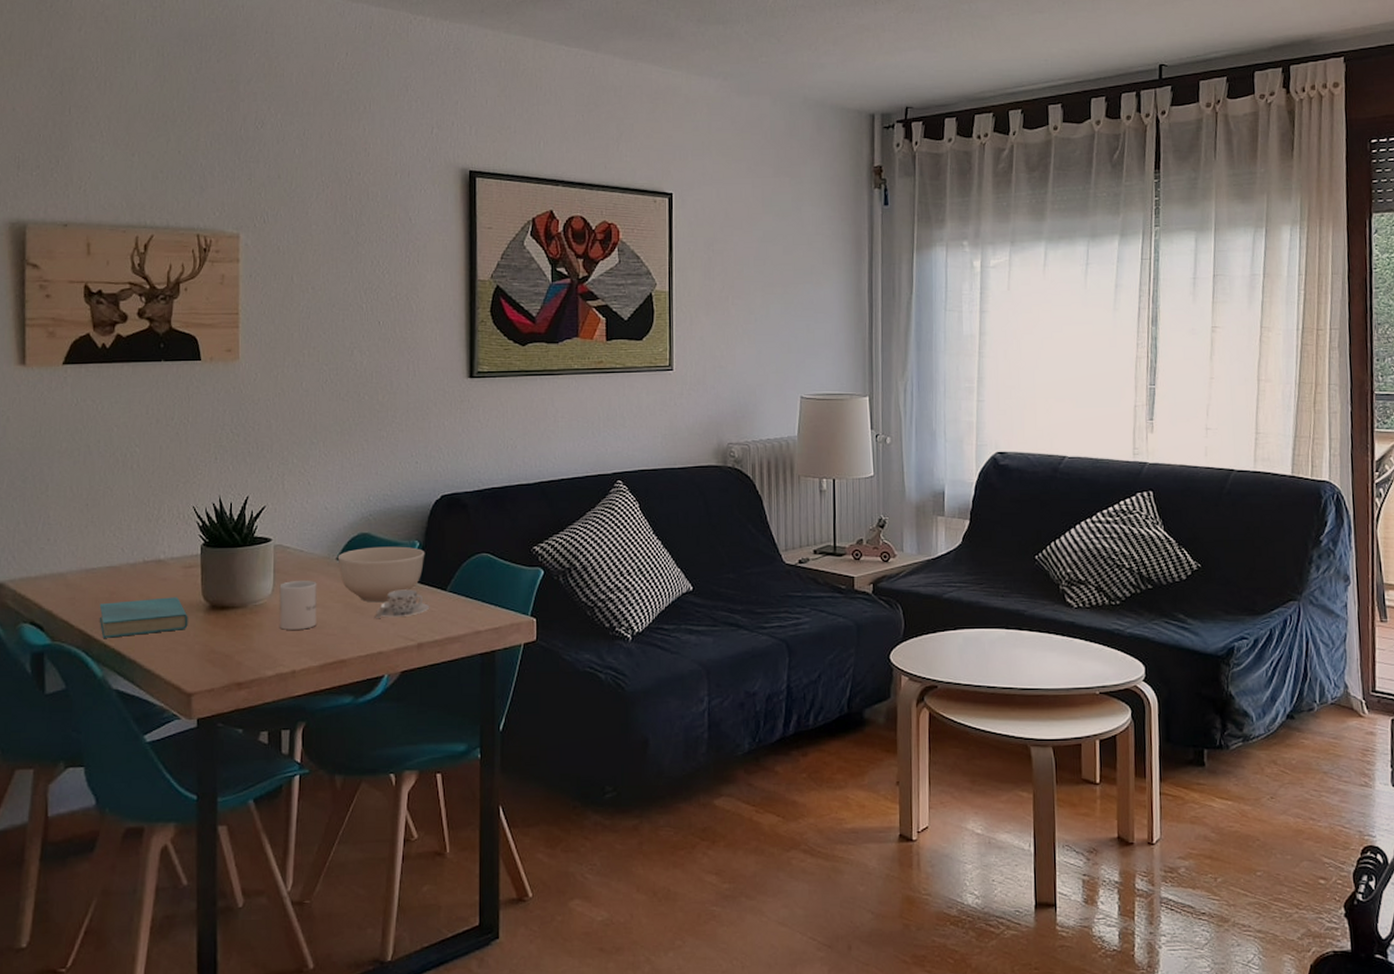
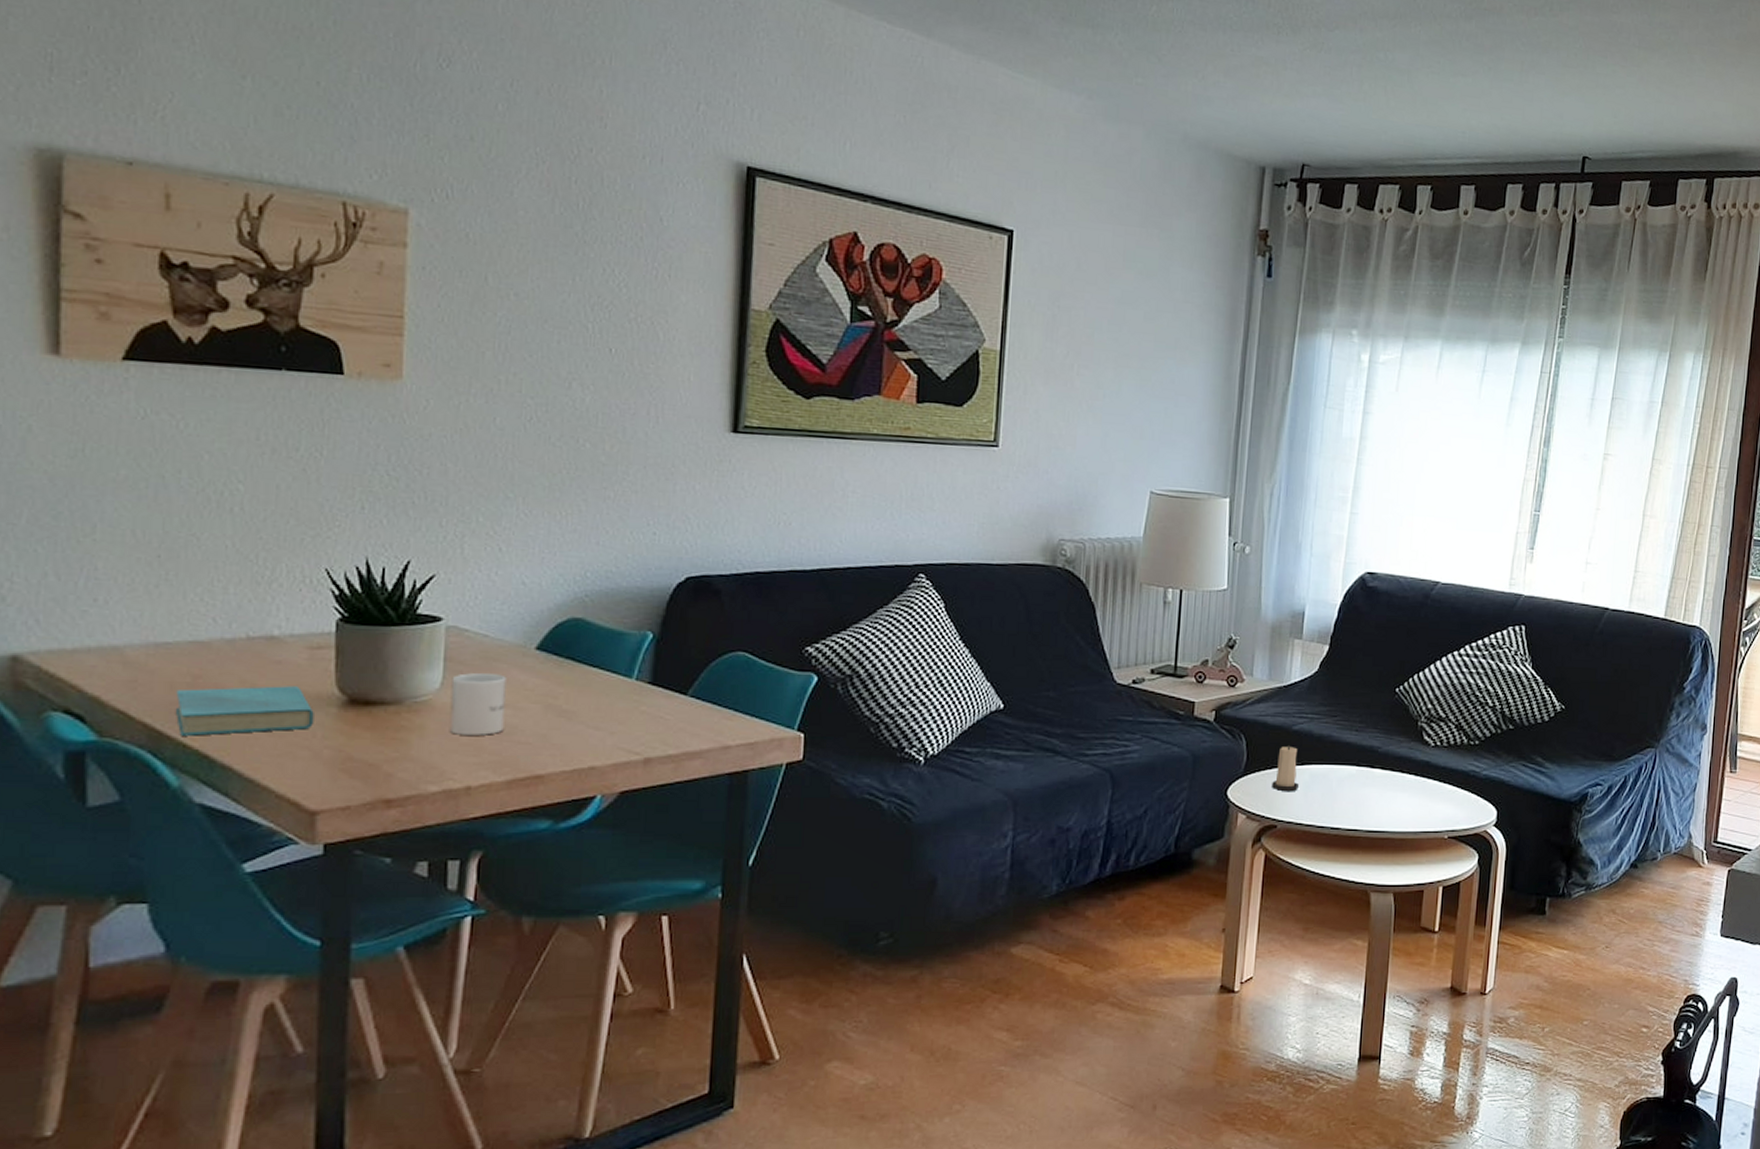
bowl: present [337,546,425,603] -> none [537,636,661,706]
teacup: present [375,589,430,619] -> none [586,691,664,726]
candle: none [929,611,954,655] -> present [1272,744,1299,792]

